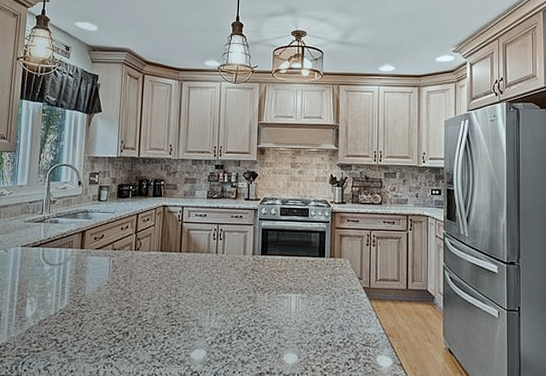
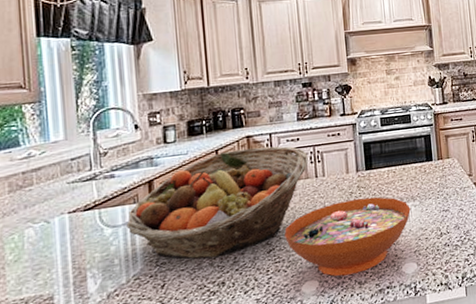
fruit basket: none [61,216,212,309] -> present [126,146,308,260]
decorative bowl: none [183,280,298,352] -> present [284,197,411,276]

